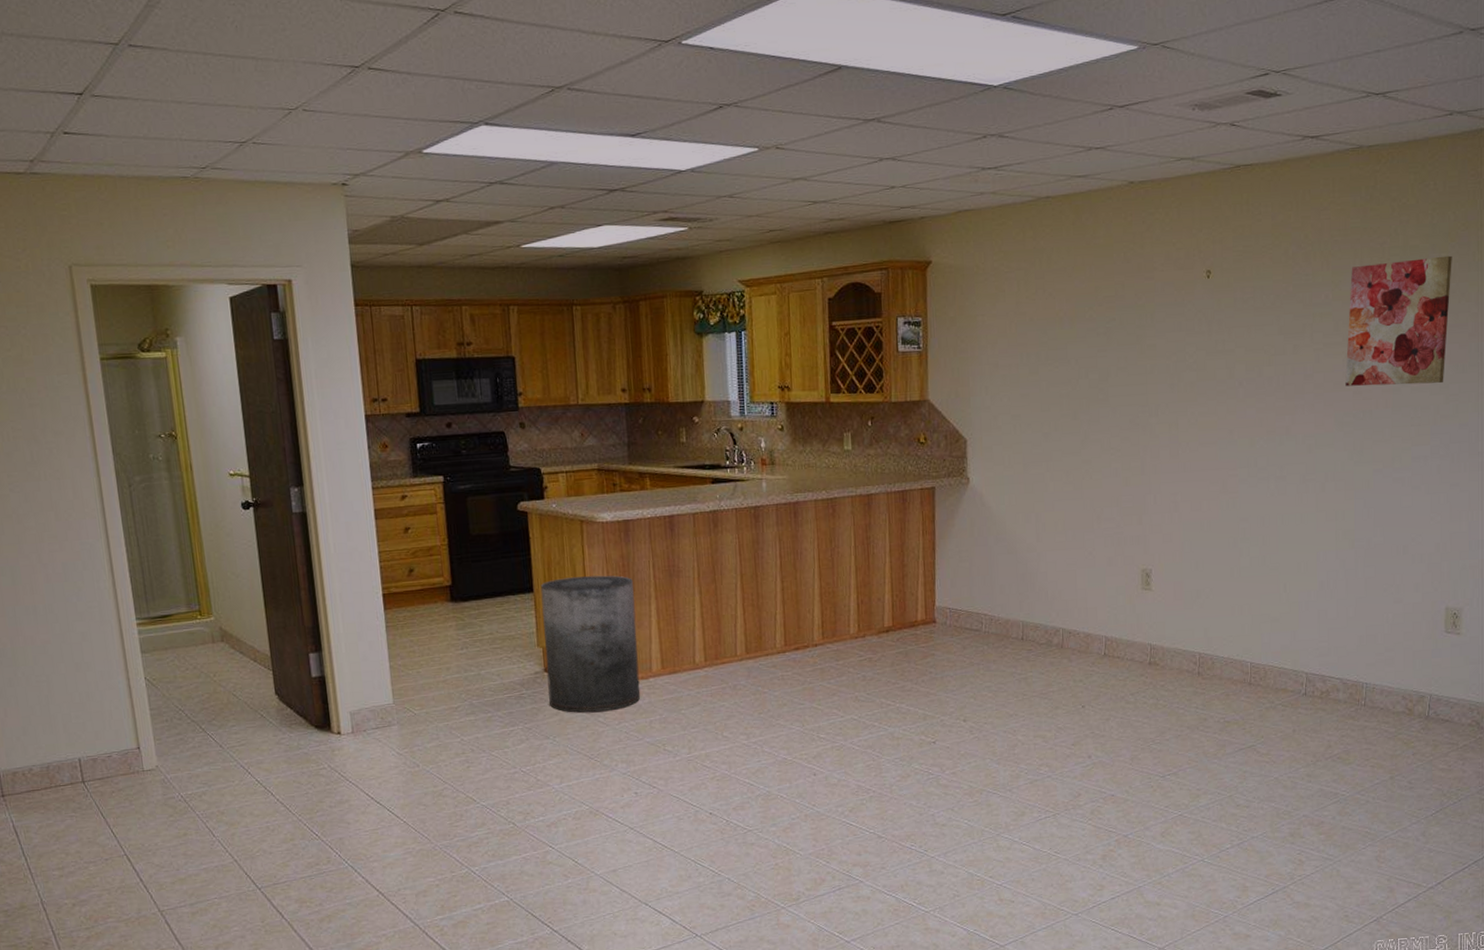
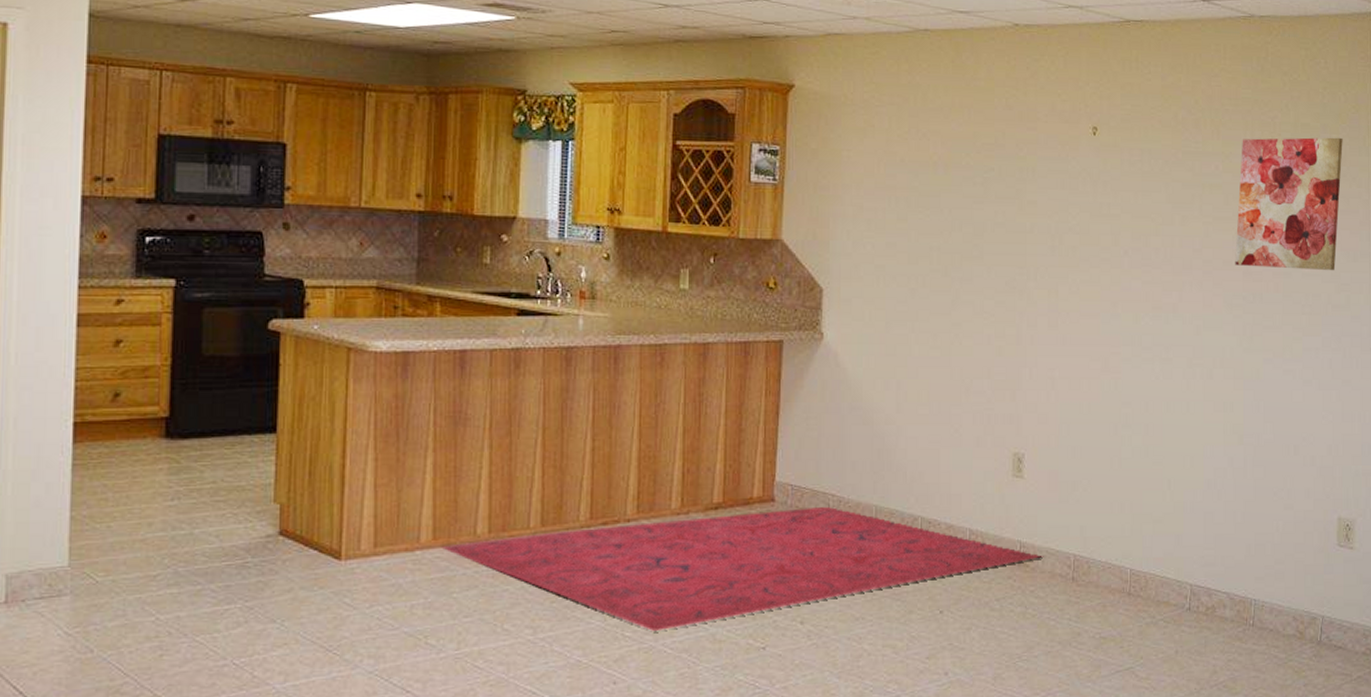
trash can: present [540,575,641,713] -> none [281,417,408,590]
rug: none [669,624,1172,732] -> present [441,507,1044,631]

